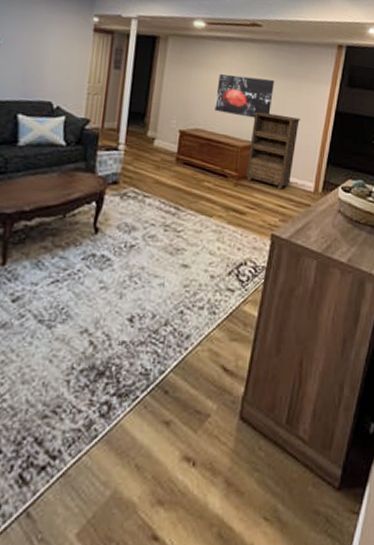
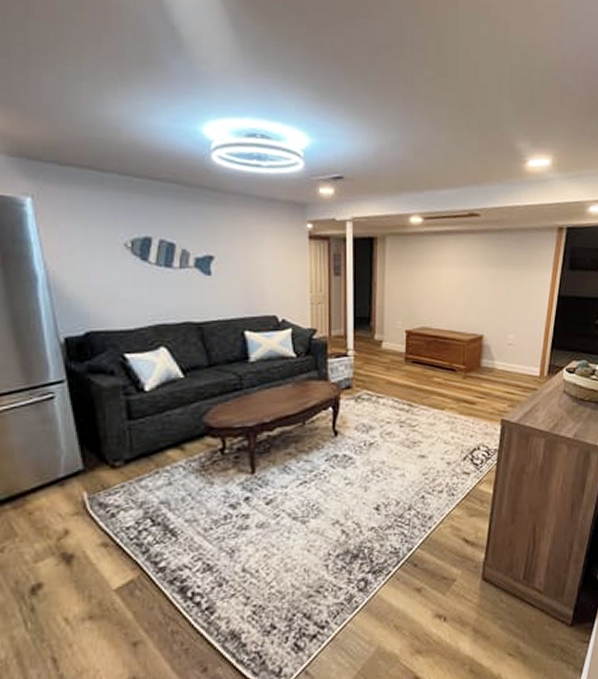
wall art: present [215,74,275,118] -> none [439,269,497,311]
bookshelf: present [246,111,301,190] -> none [474,304,524,377]

